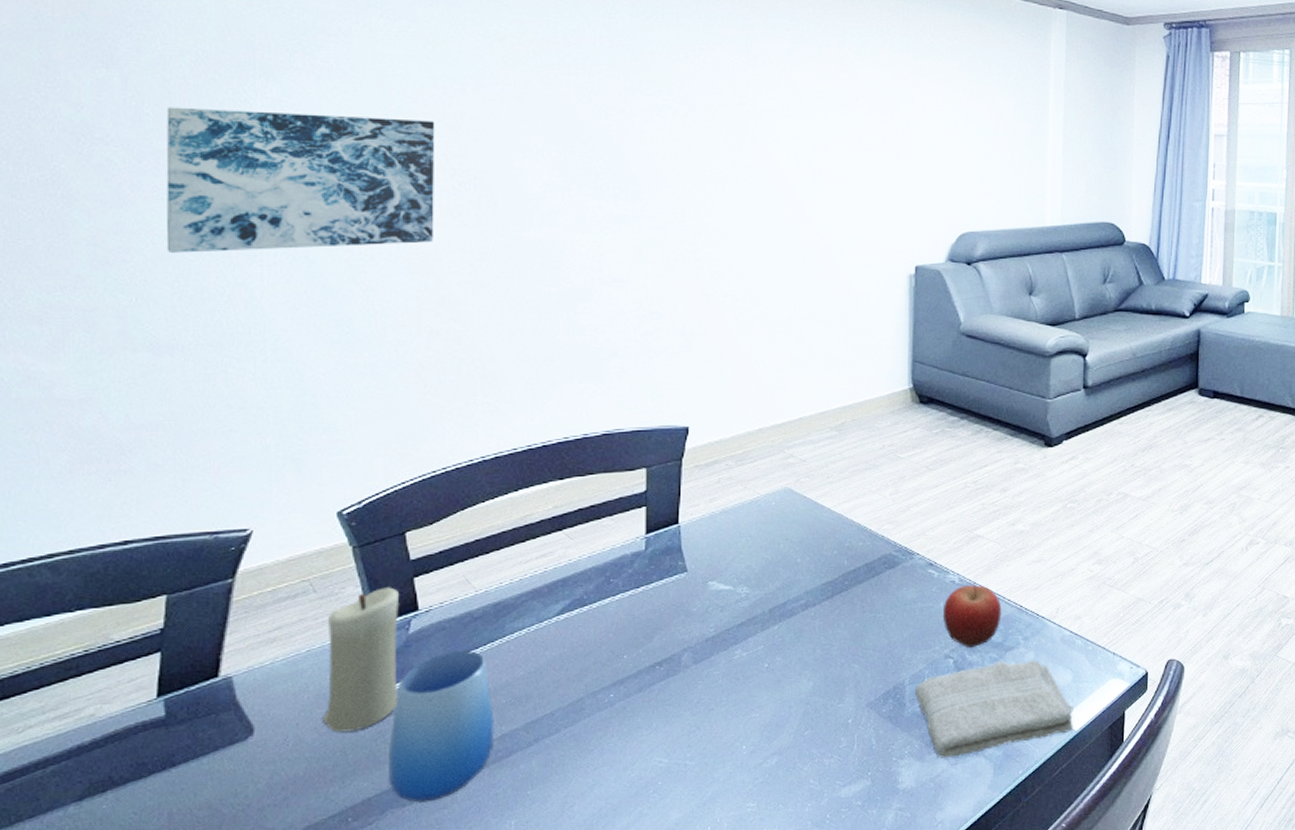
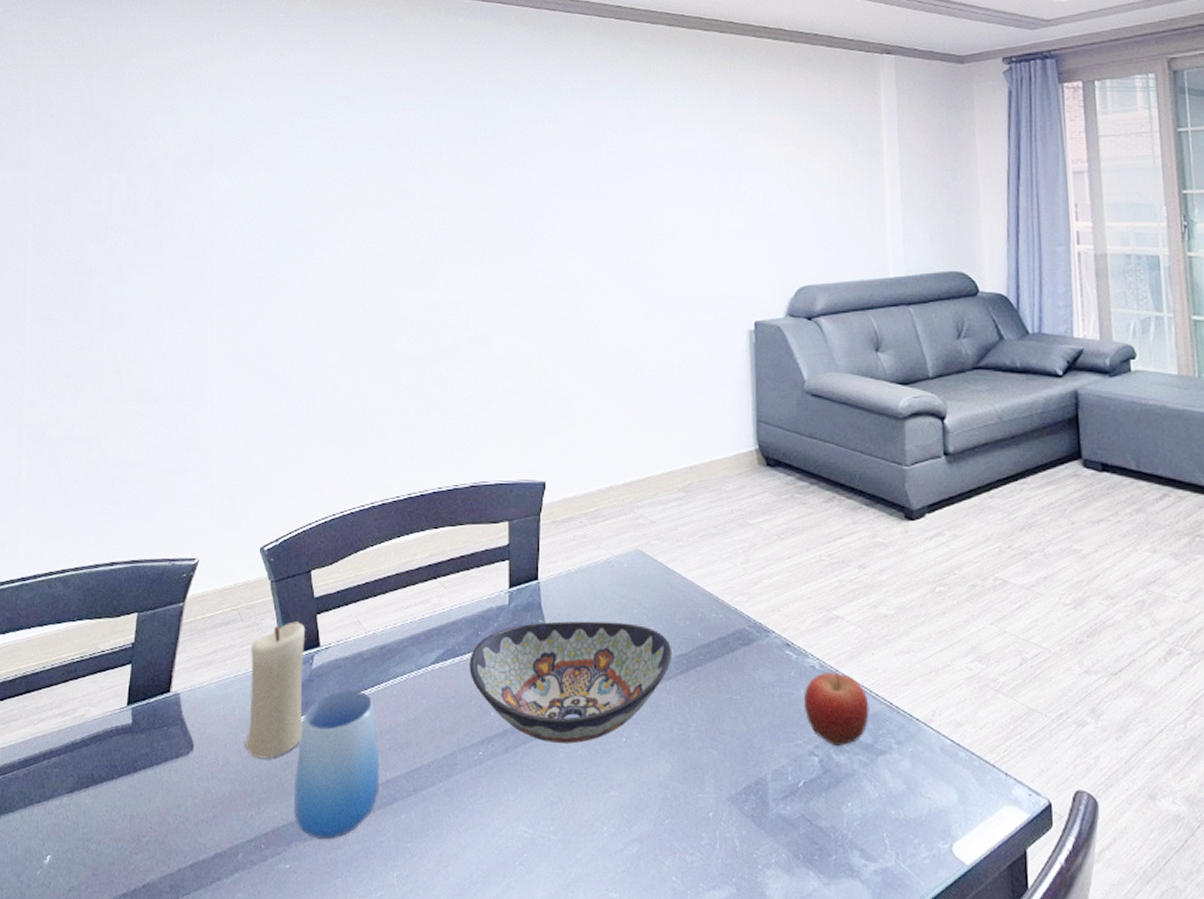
wall art: present [166,107,435,253] -> none [150,199,339,318]
decorative bowl: none [600,558,819,677] -> present [469,621,673,744]
washcloth: present [914,660,1073,758] -> none [777,767,963,876]

